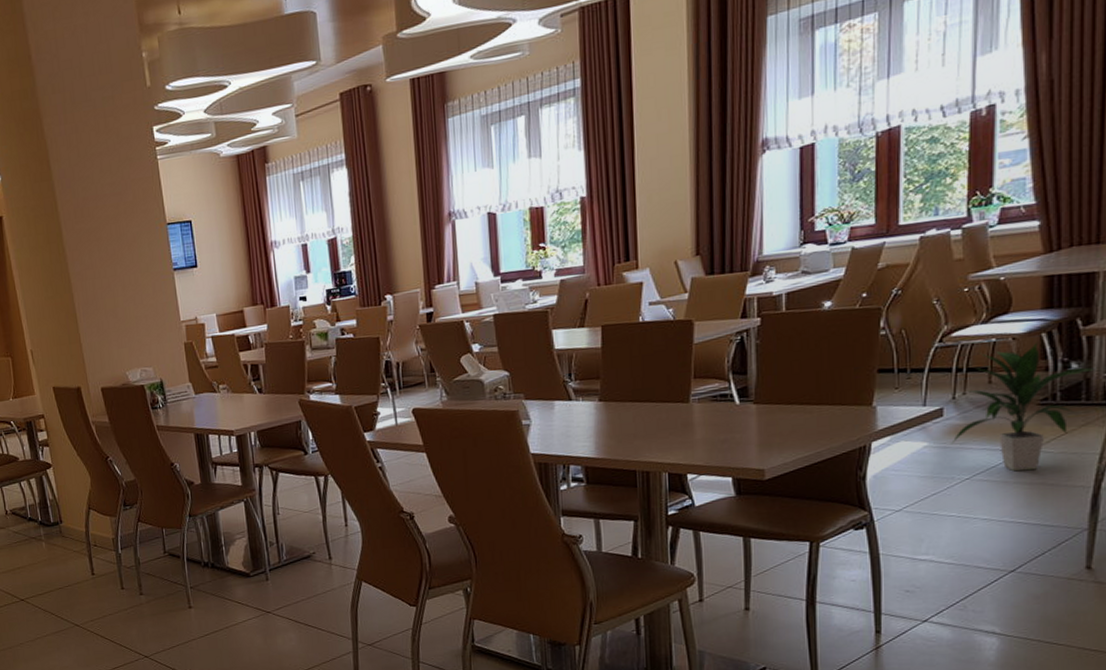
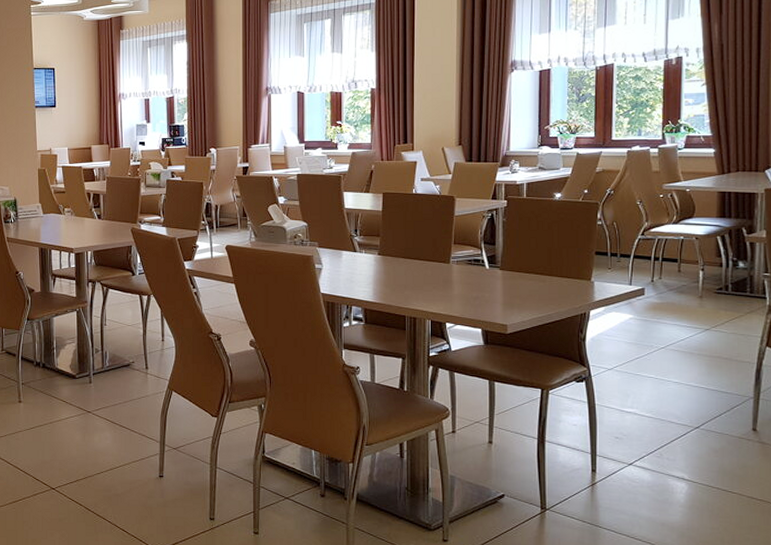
indoor plant: present [951,341,1094,472] -> none [651,243,755,346]

